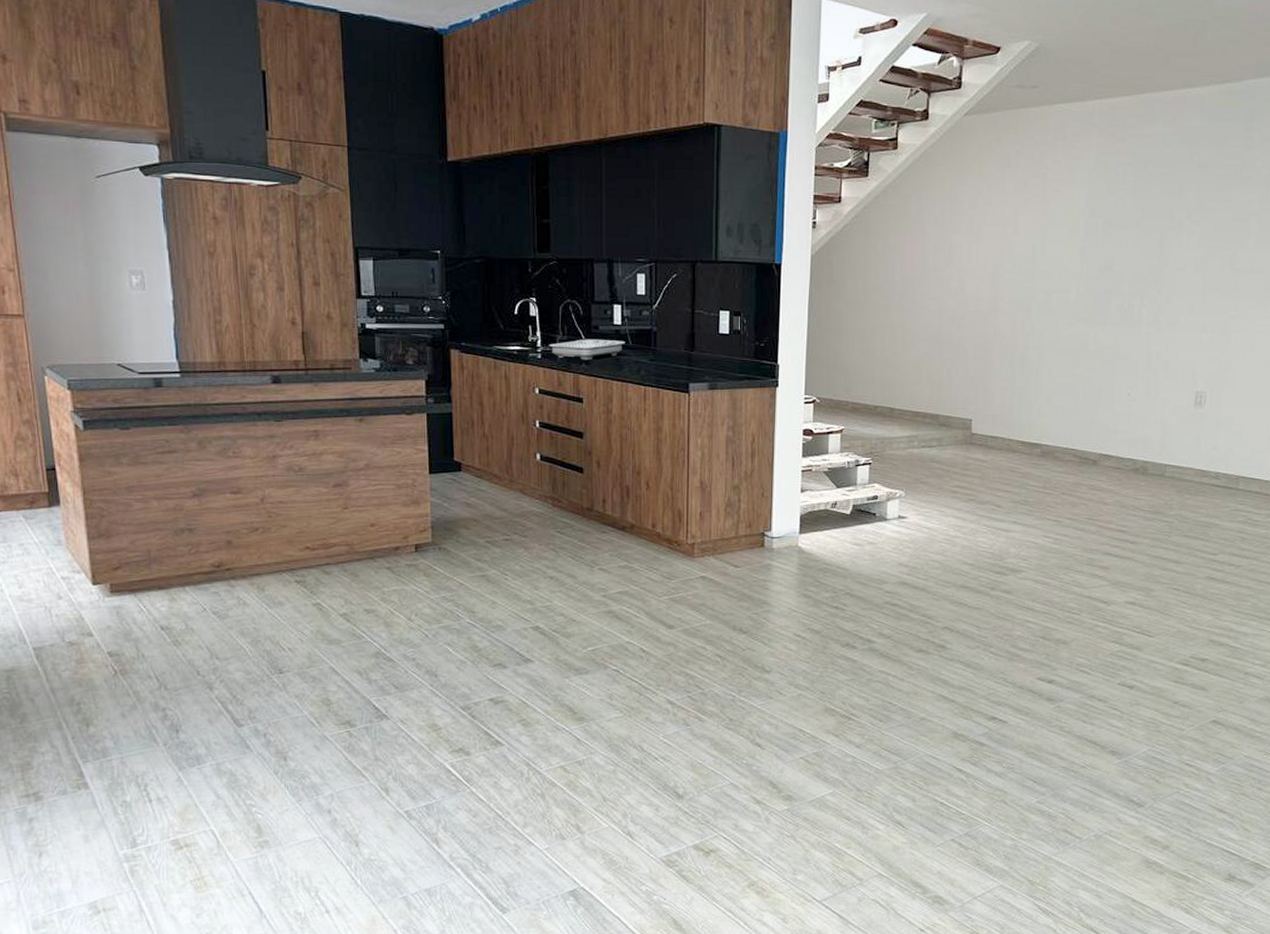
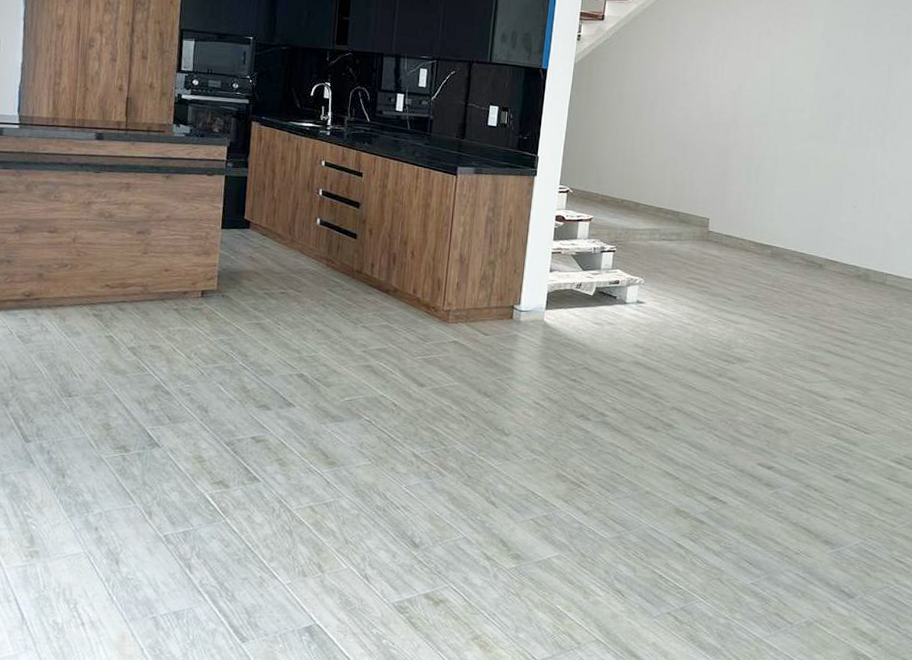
dish rack: present [549,339,625,360] -> none [338,121,405,140]

